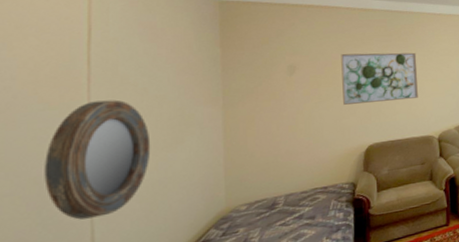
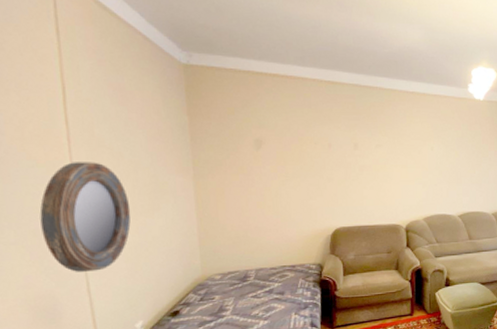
wall art: present [341,52,418,105] -> none [307,130,387,185]

